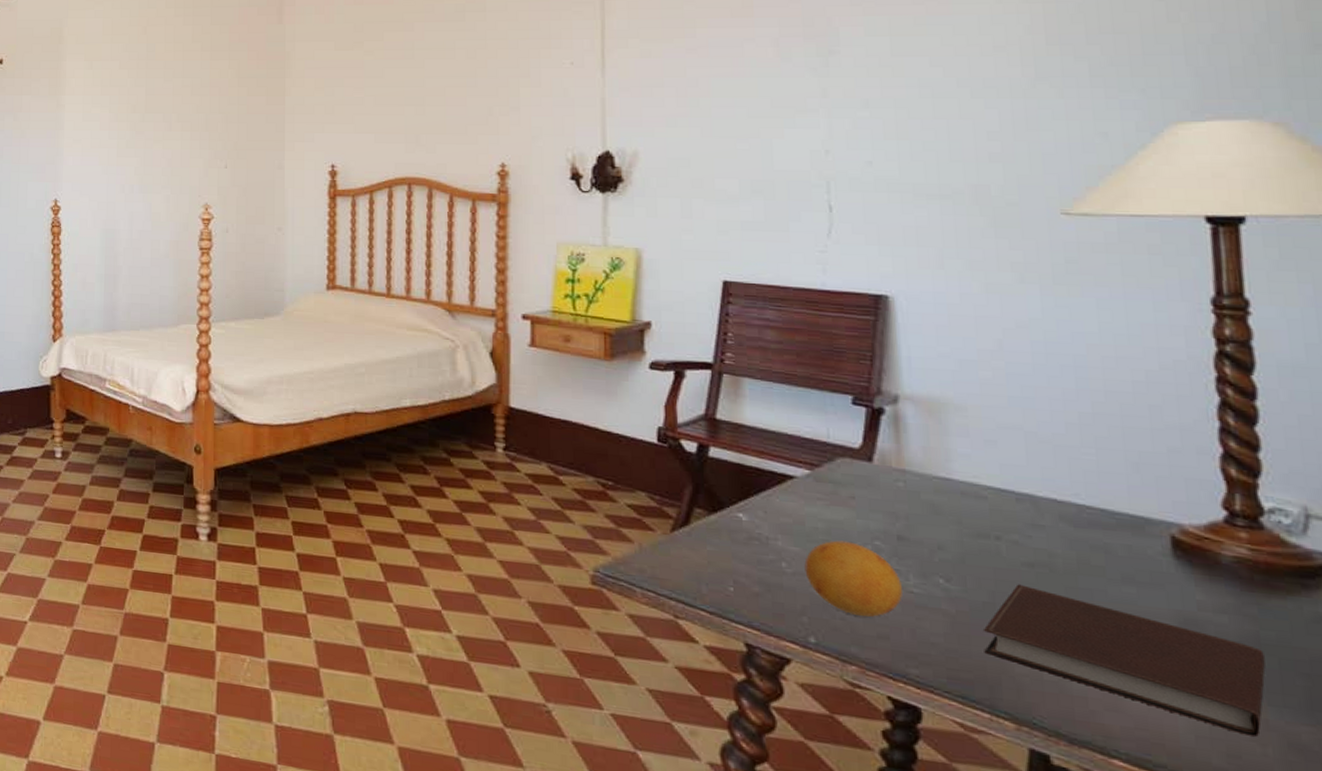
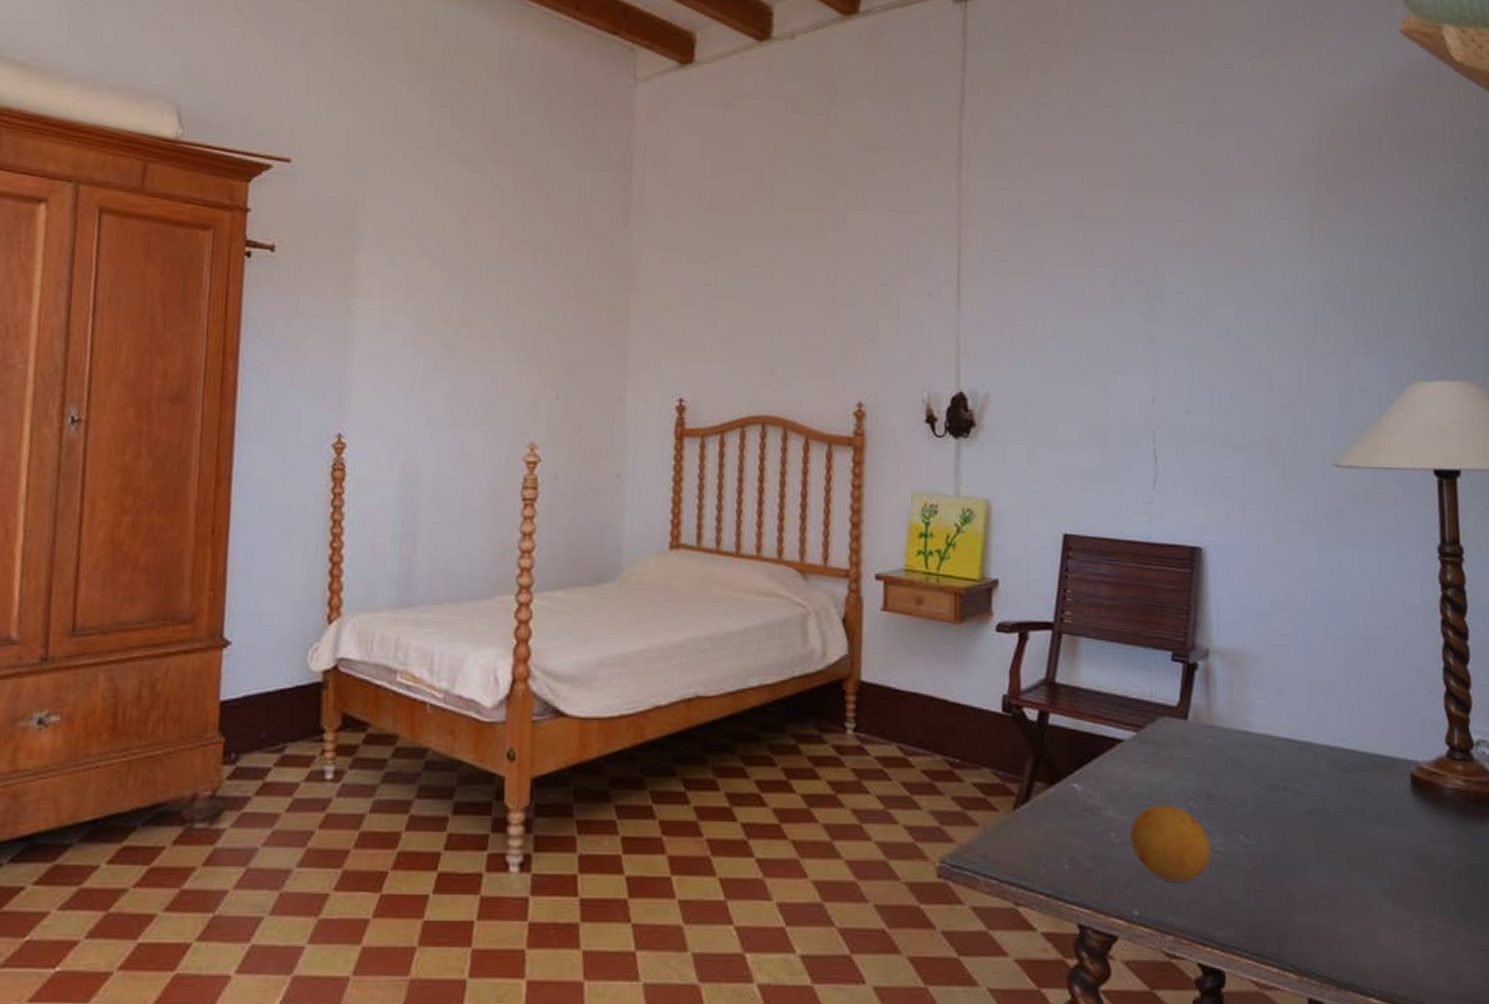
notebook: present [984,584,1266,737] -> none [1274,833,1475,958]

